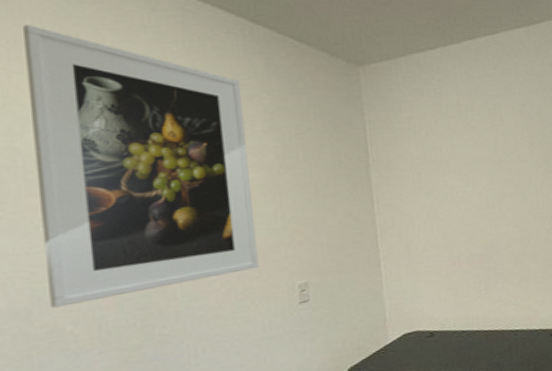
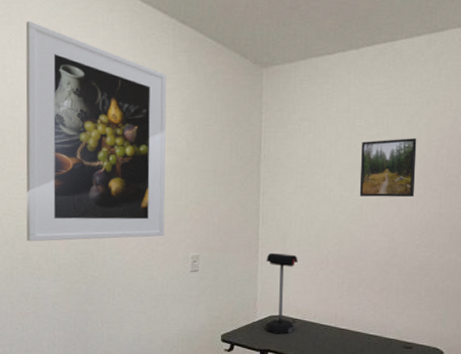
desk lamp: none [391,261,434,353] -> present [265,252,298,334]
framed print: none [478,126,538,190] -> present [359,138,417,198]

